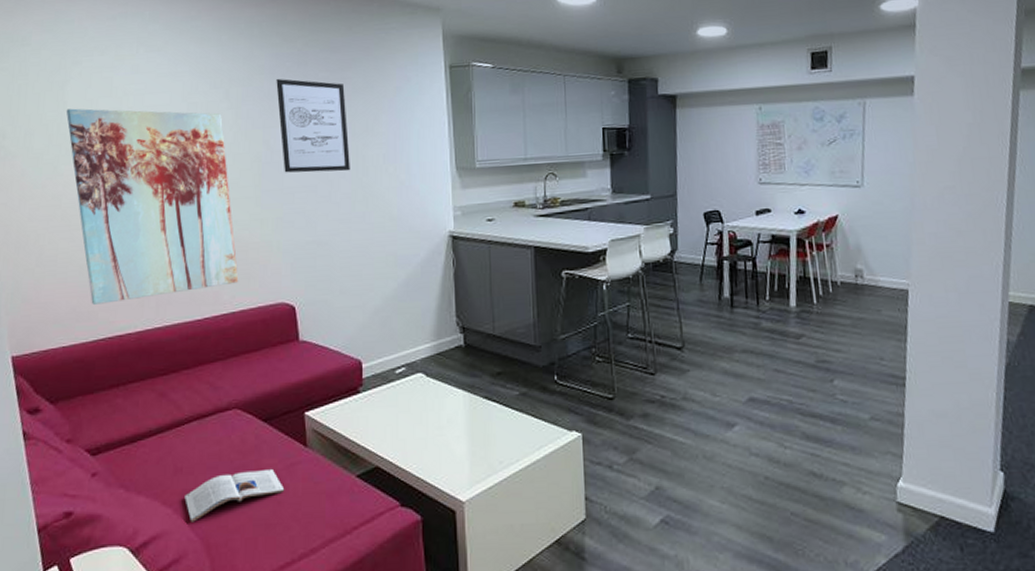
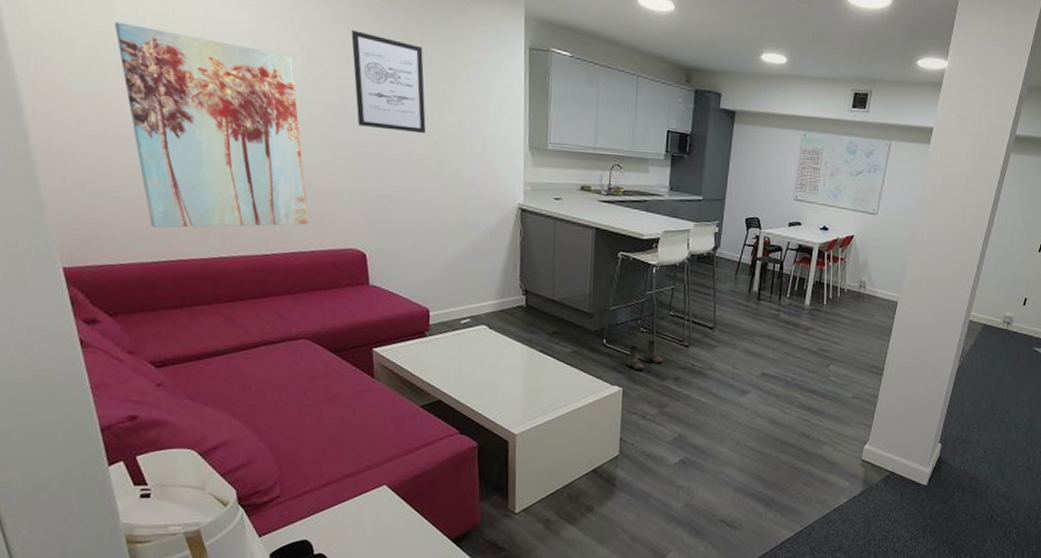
magazine: present [184,468,285,522] -> none [253,393,352,433]
boots: none [584,370,626,409] -> present [628,339,663,370]

